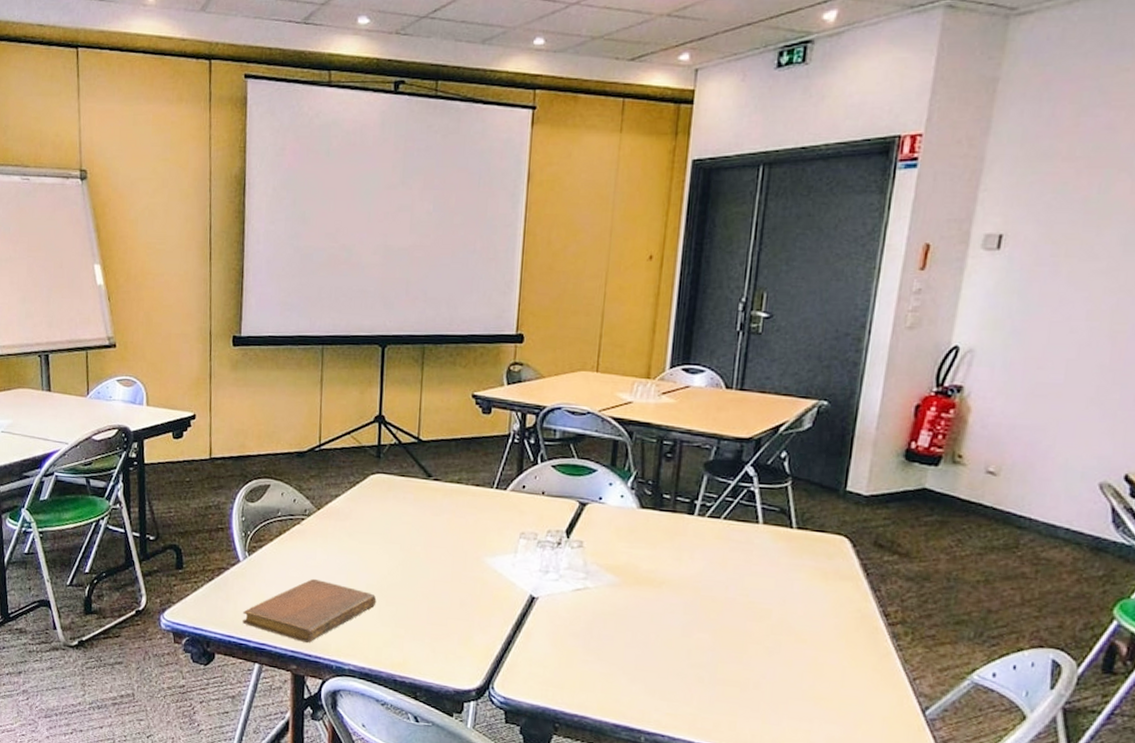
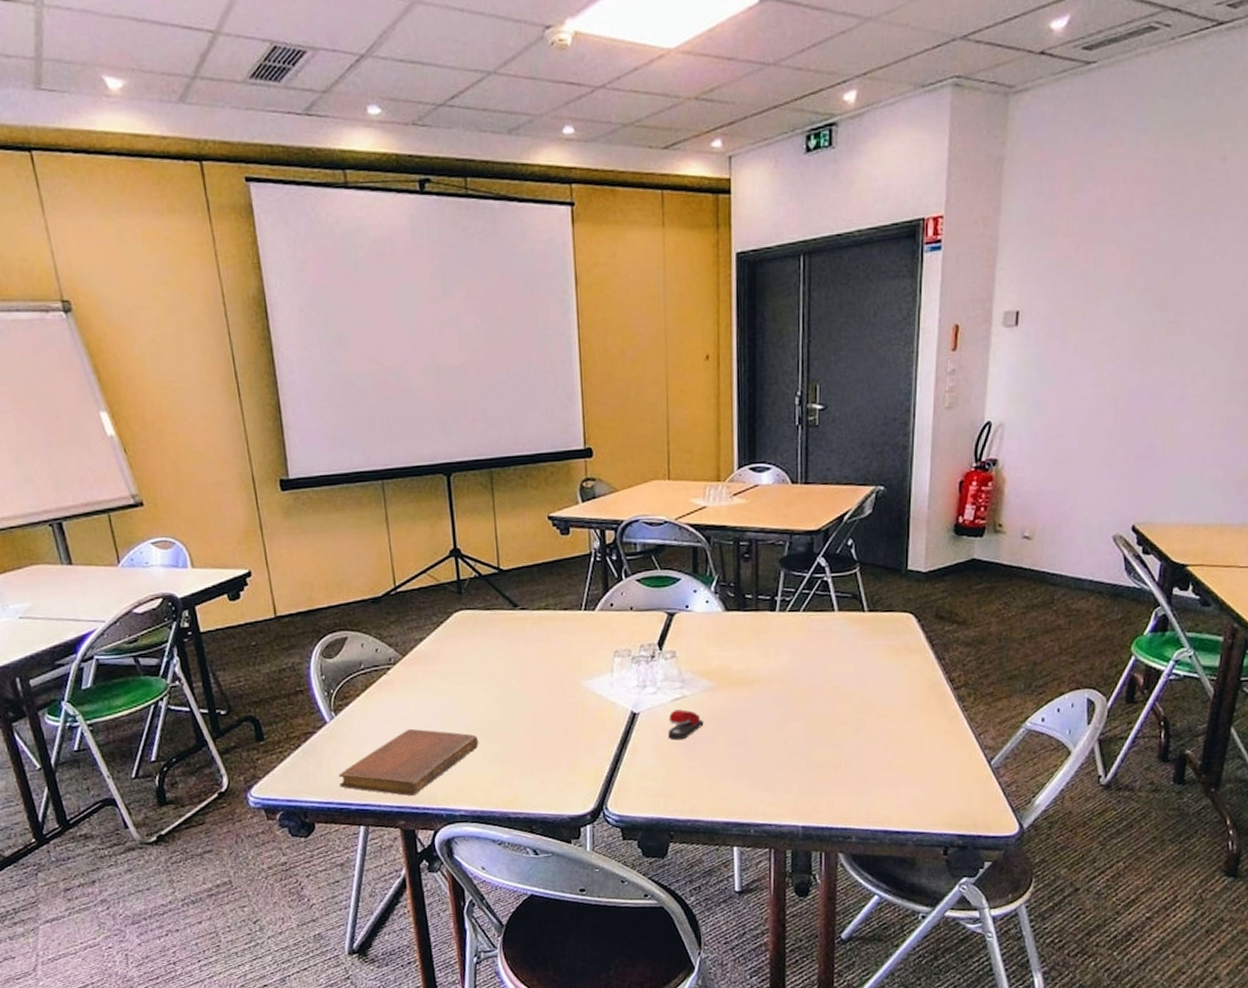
stapler: none [565,600,604,632] -> present [668,709,704,740]

